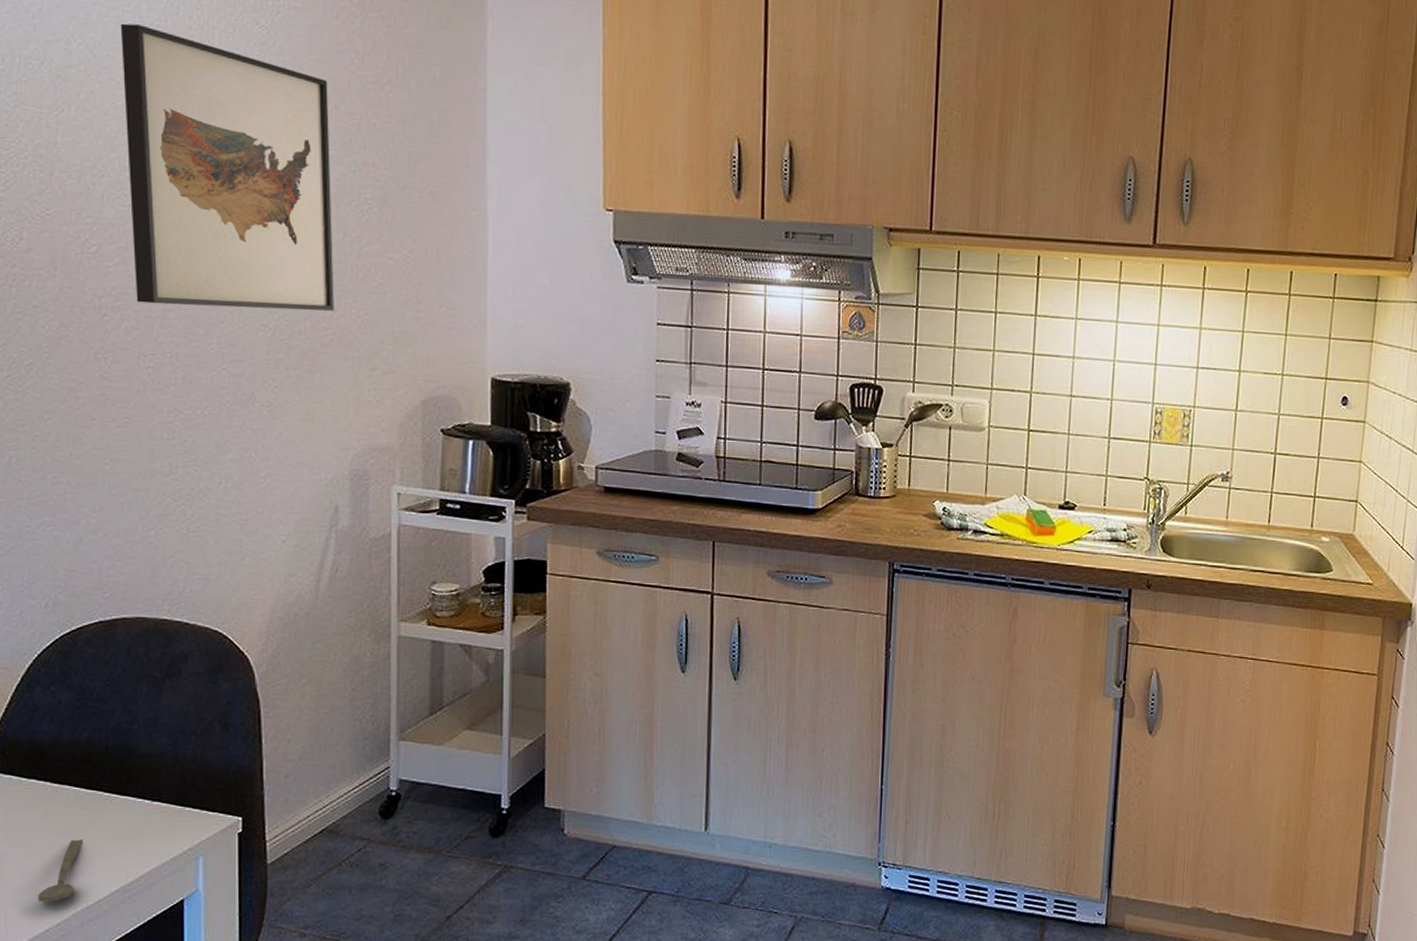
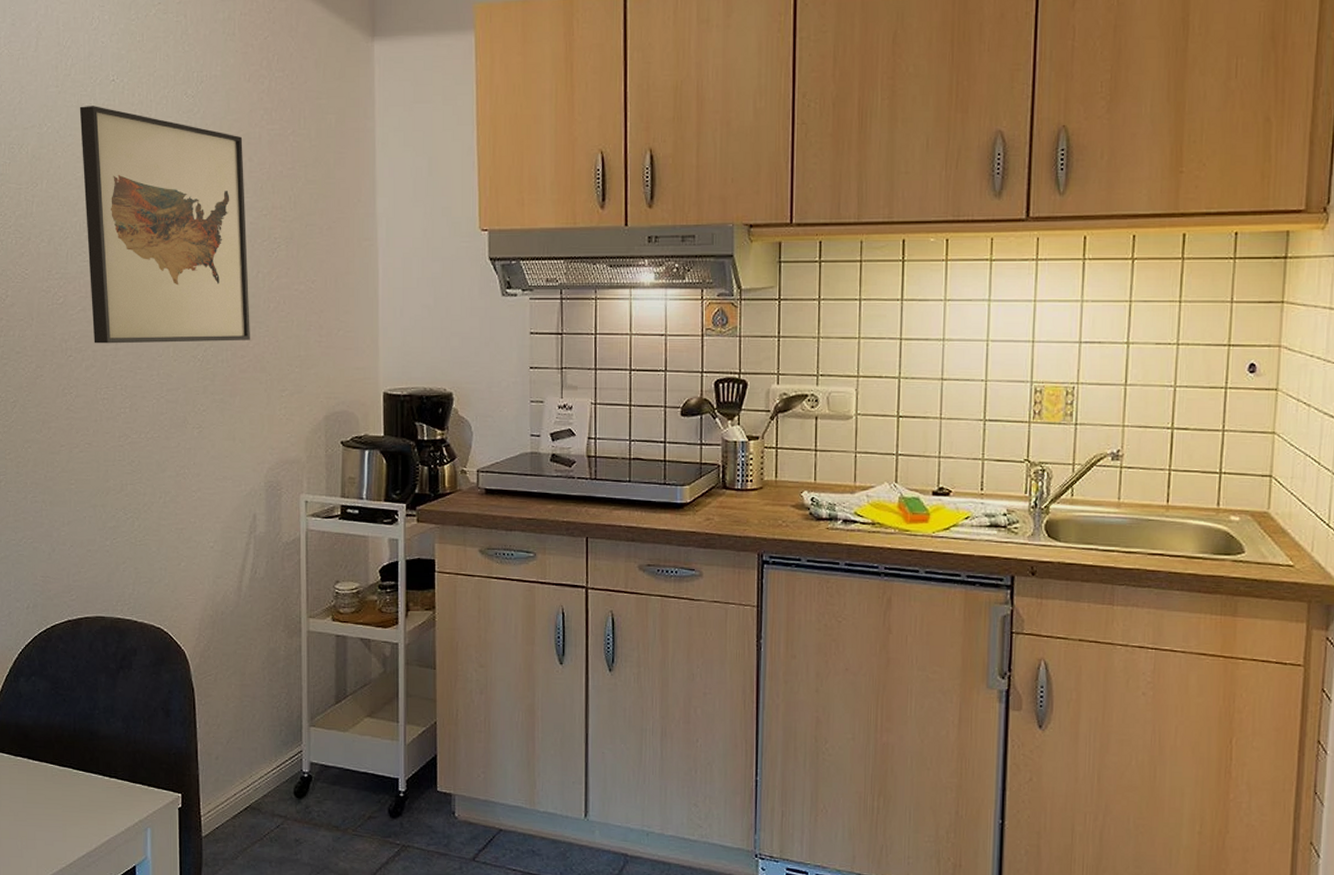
spoon: present [37,839,84,903] -> none [23,809,58,864]

